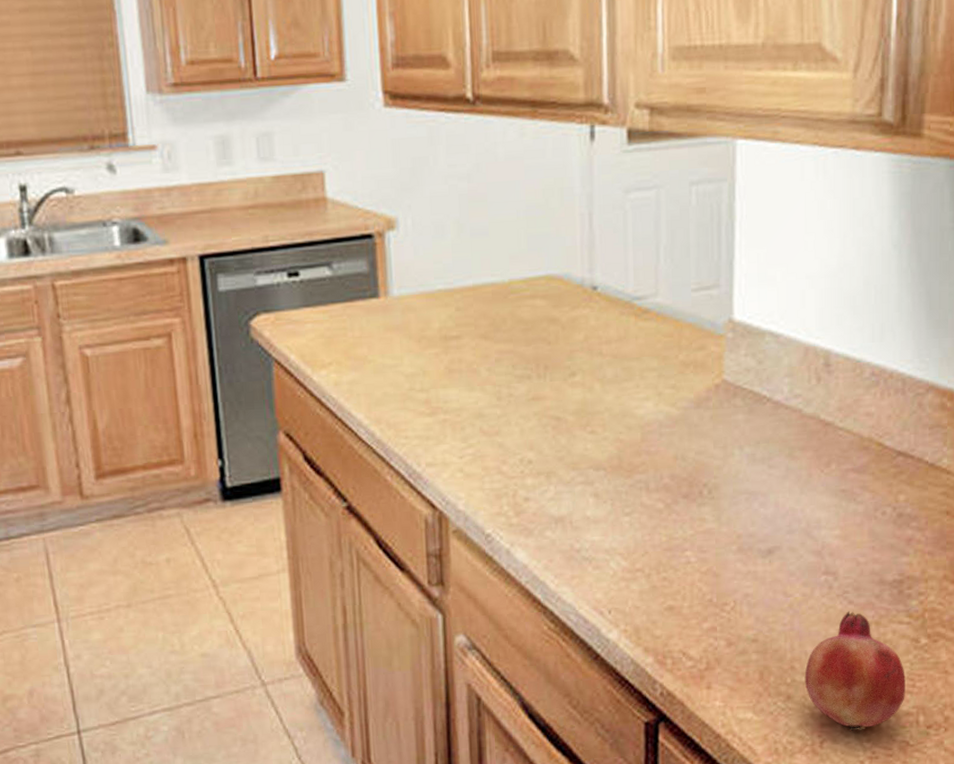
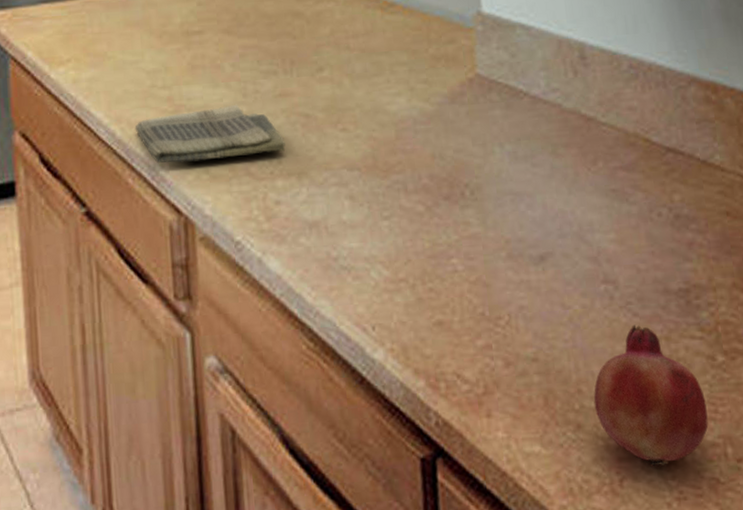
dish towel: none [393,407,536,462] -> present [134,104,286,163]

